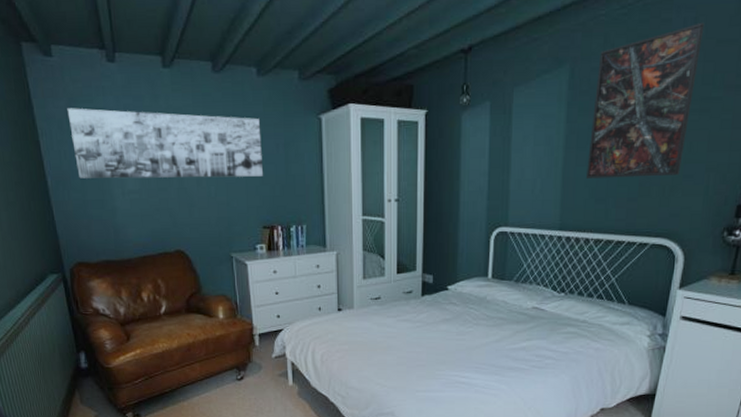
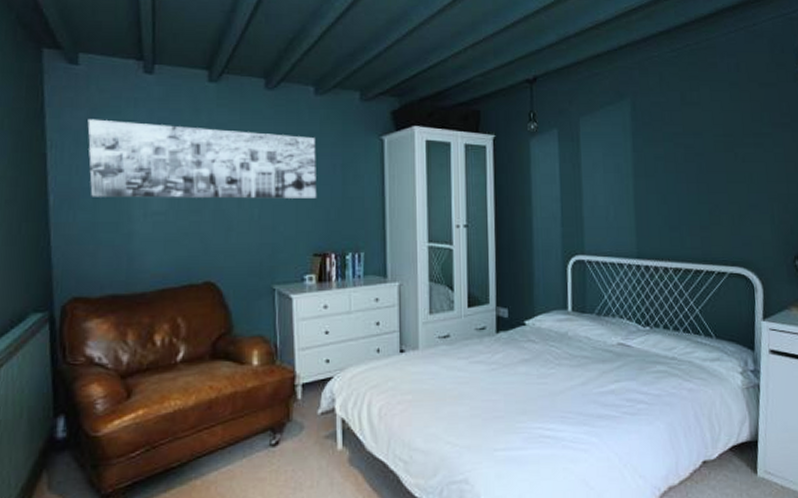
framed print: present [587,22,705,179] -> none [657,67,746,206]

